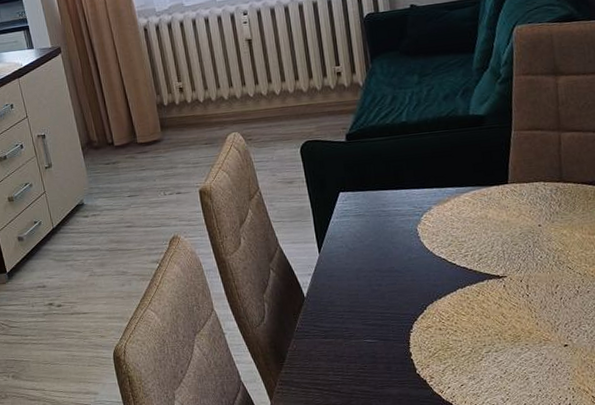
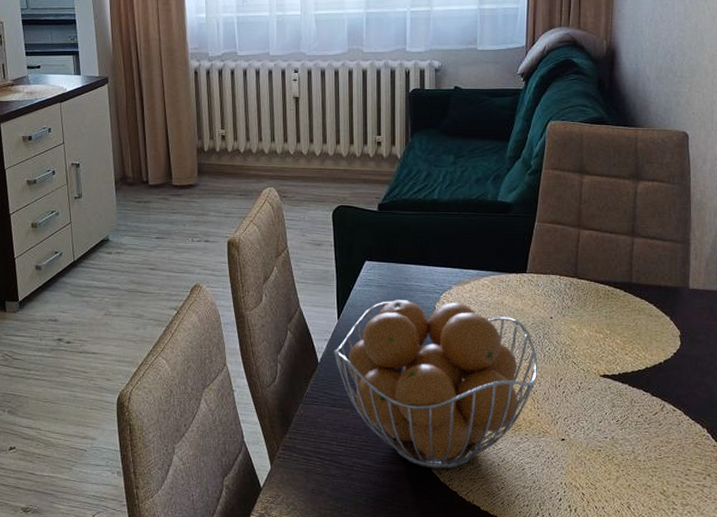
fruit basket: none [318,222,532,388] -> present [333,300,538,469]

